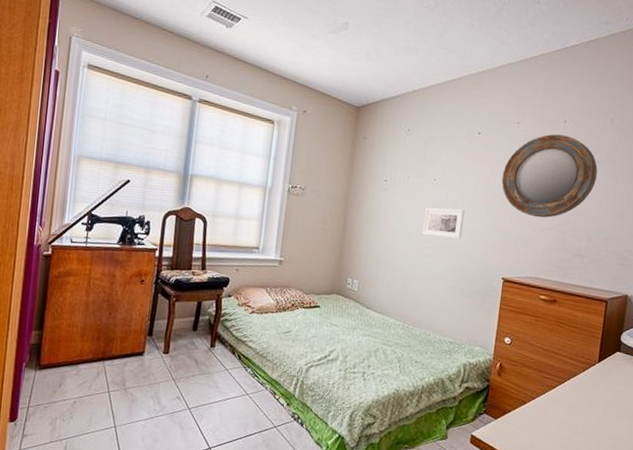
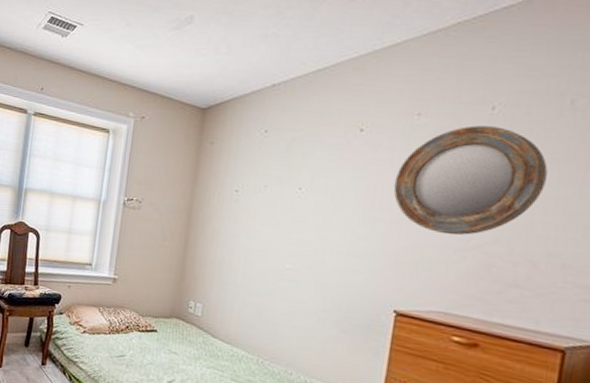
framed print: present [423,207,465,240] -> none [283,221,341,261]

